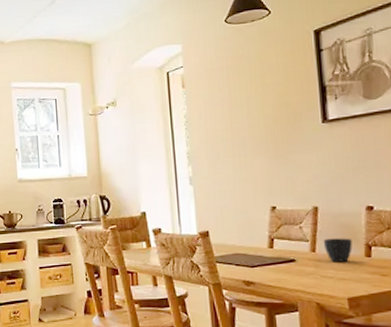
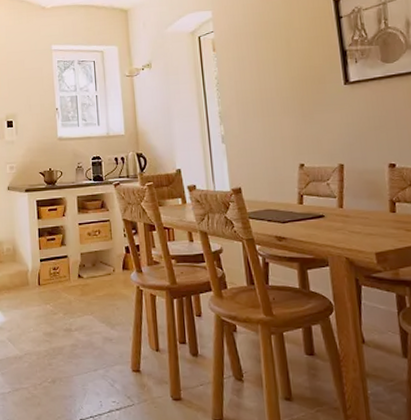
cup: present [323,238,353,262] -> none [349,194,378,218]

